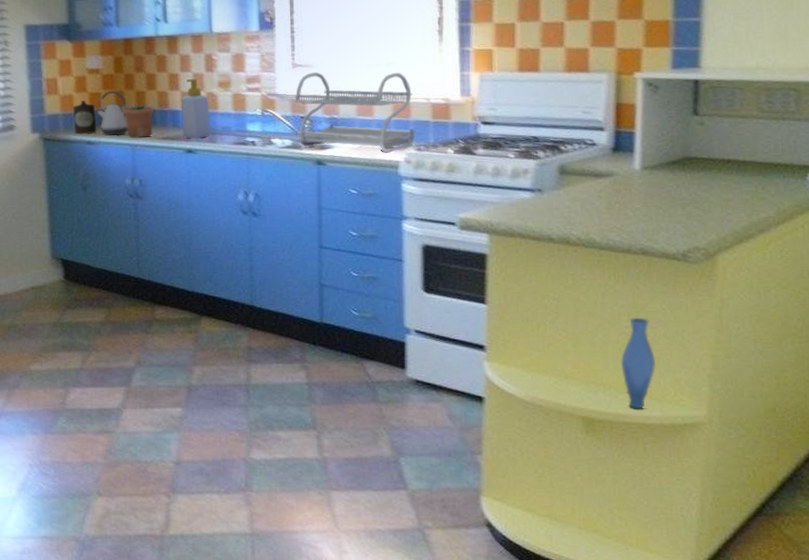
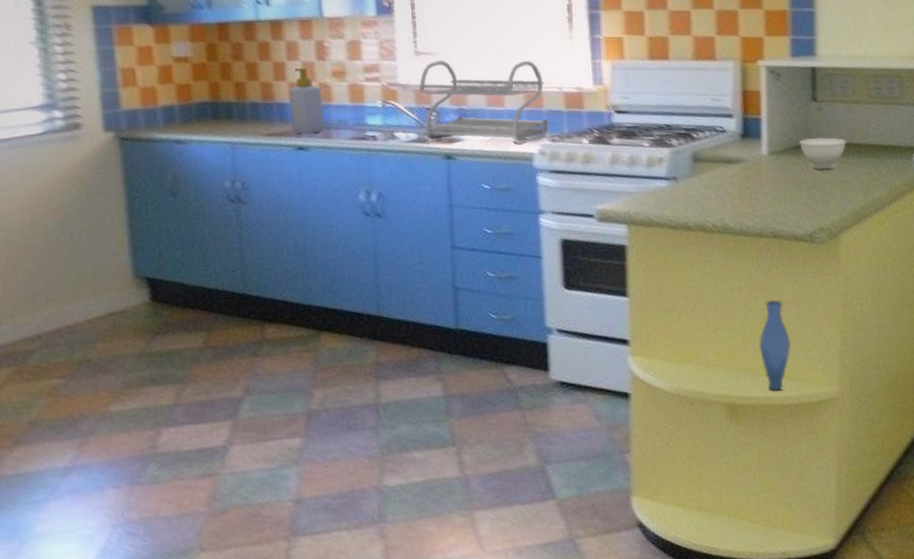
canister: present [72,100,97,135] -> none [155,93,188,132]
kettle: present [97,90,127,136] -> none [187,81,225,134]
planter: present [123,105,154,139] -> none [219,98,257,136]
bowl: none [675,152,731,187] -> present [798,137,847,170]

